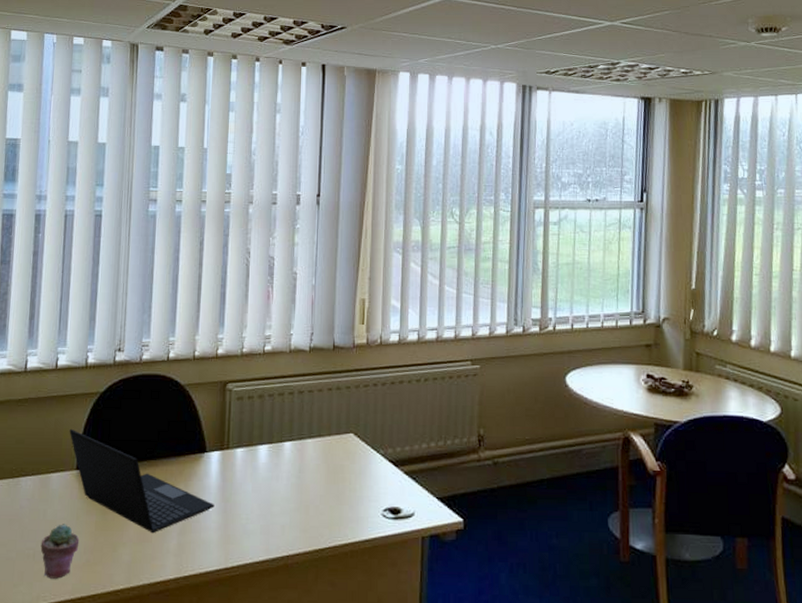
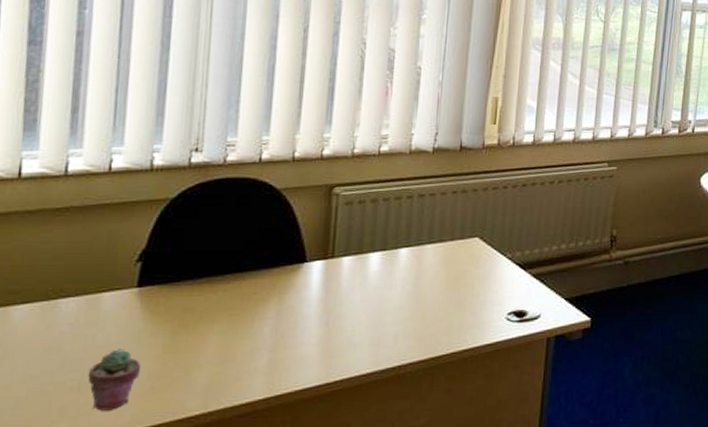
laptop: present [69,428,215,534] -> none [127,240,315,353]

